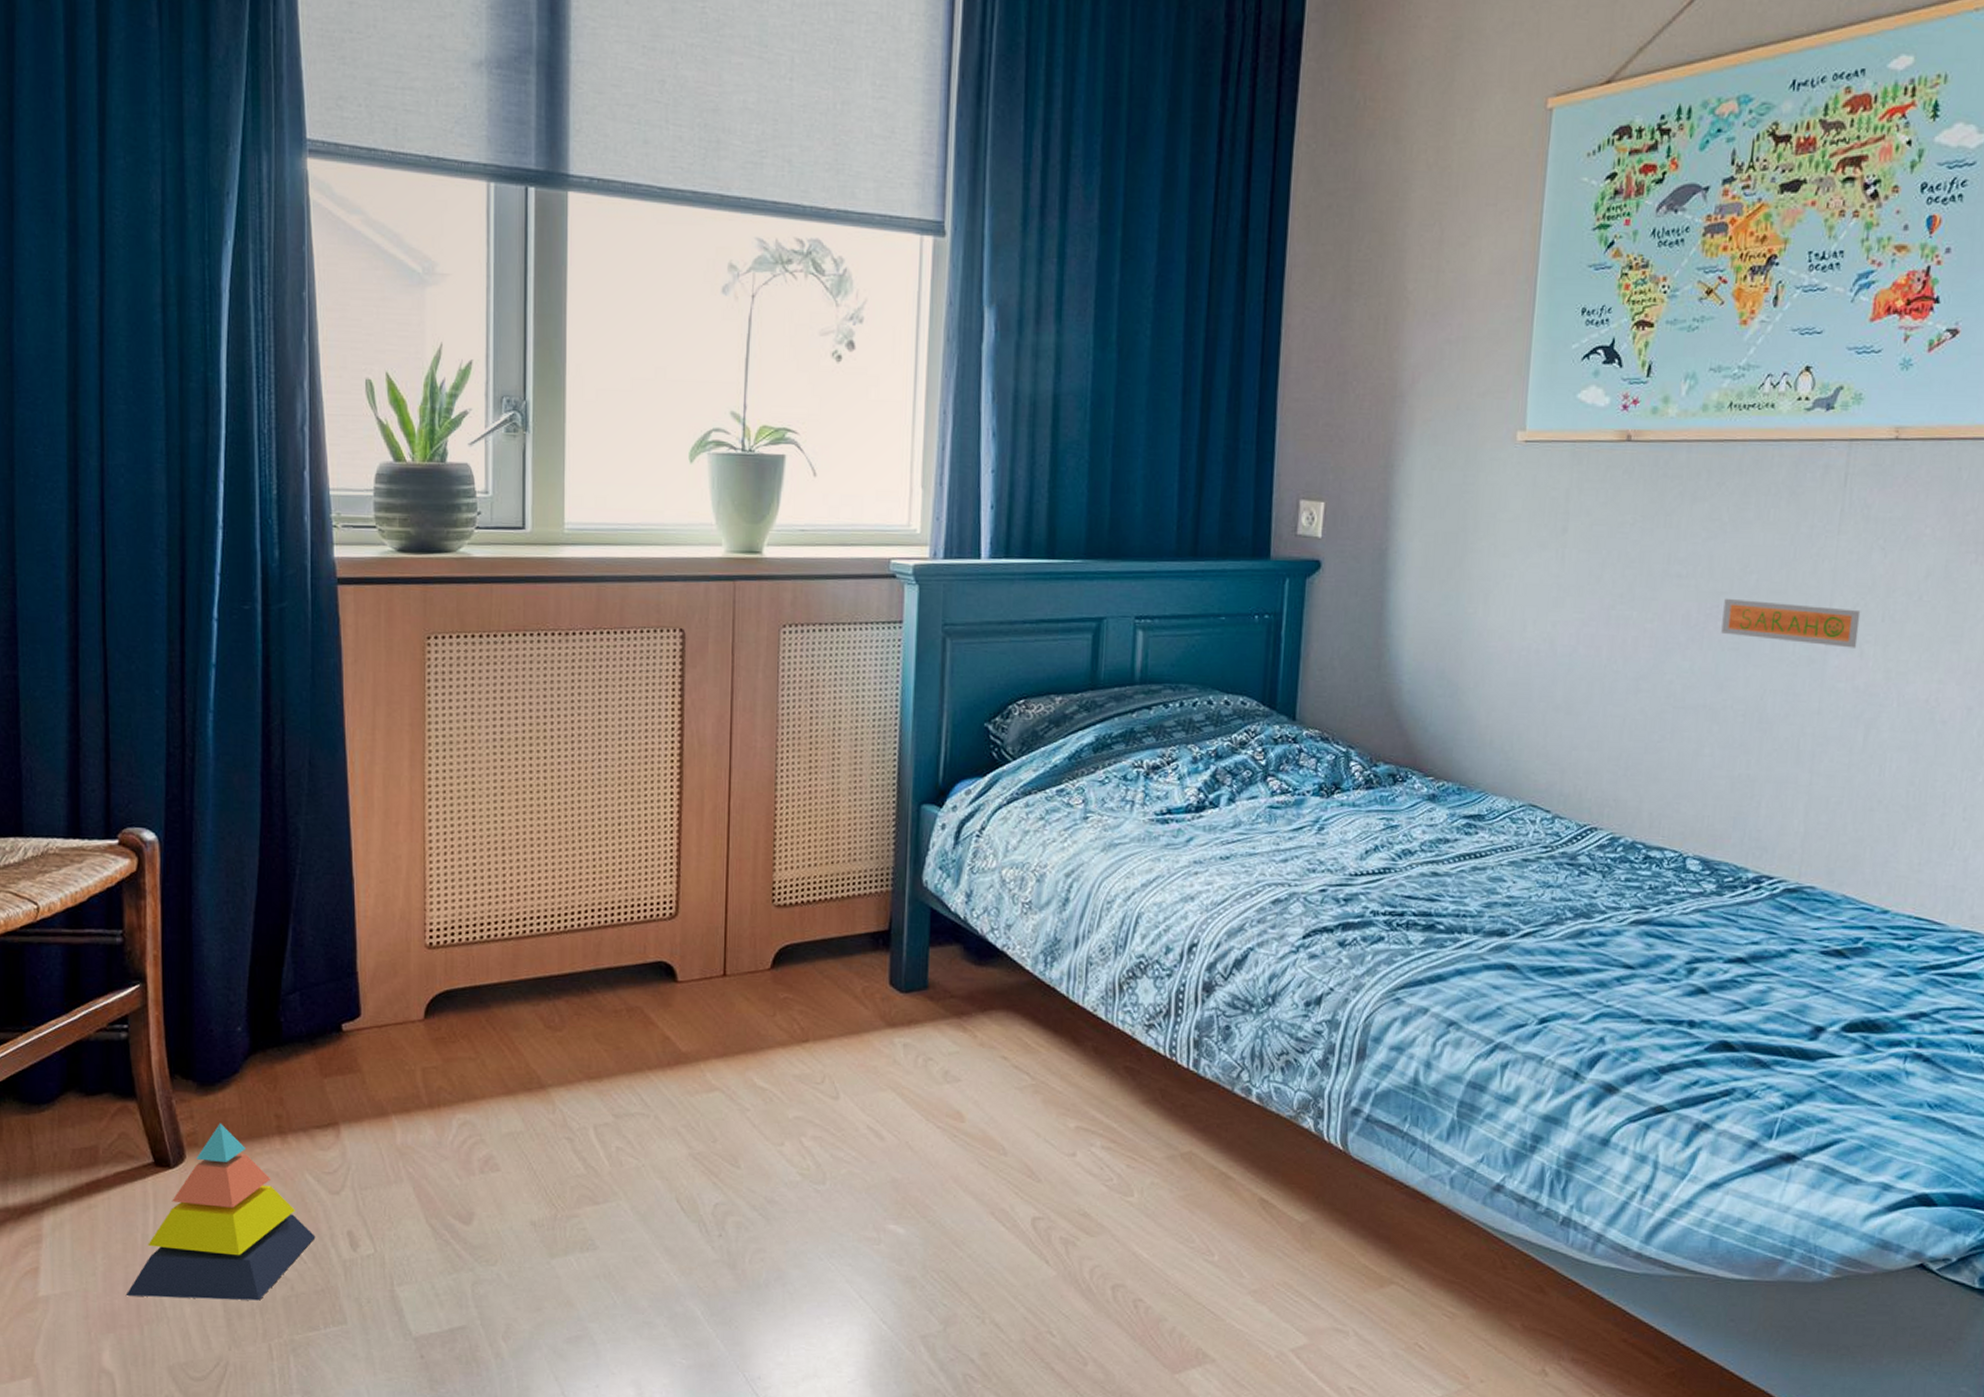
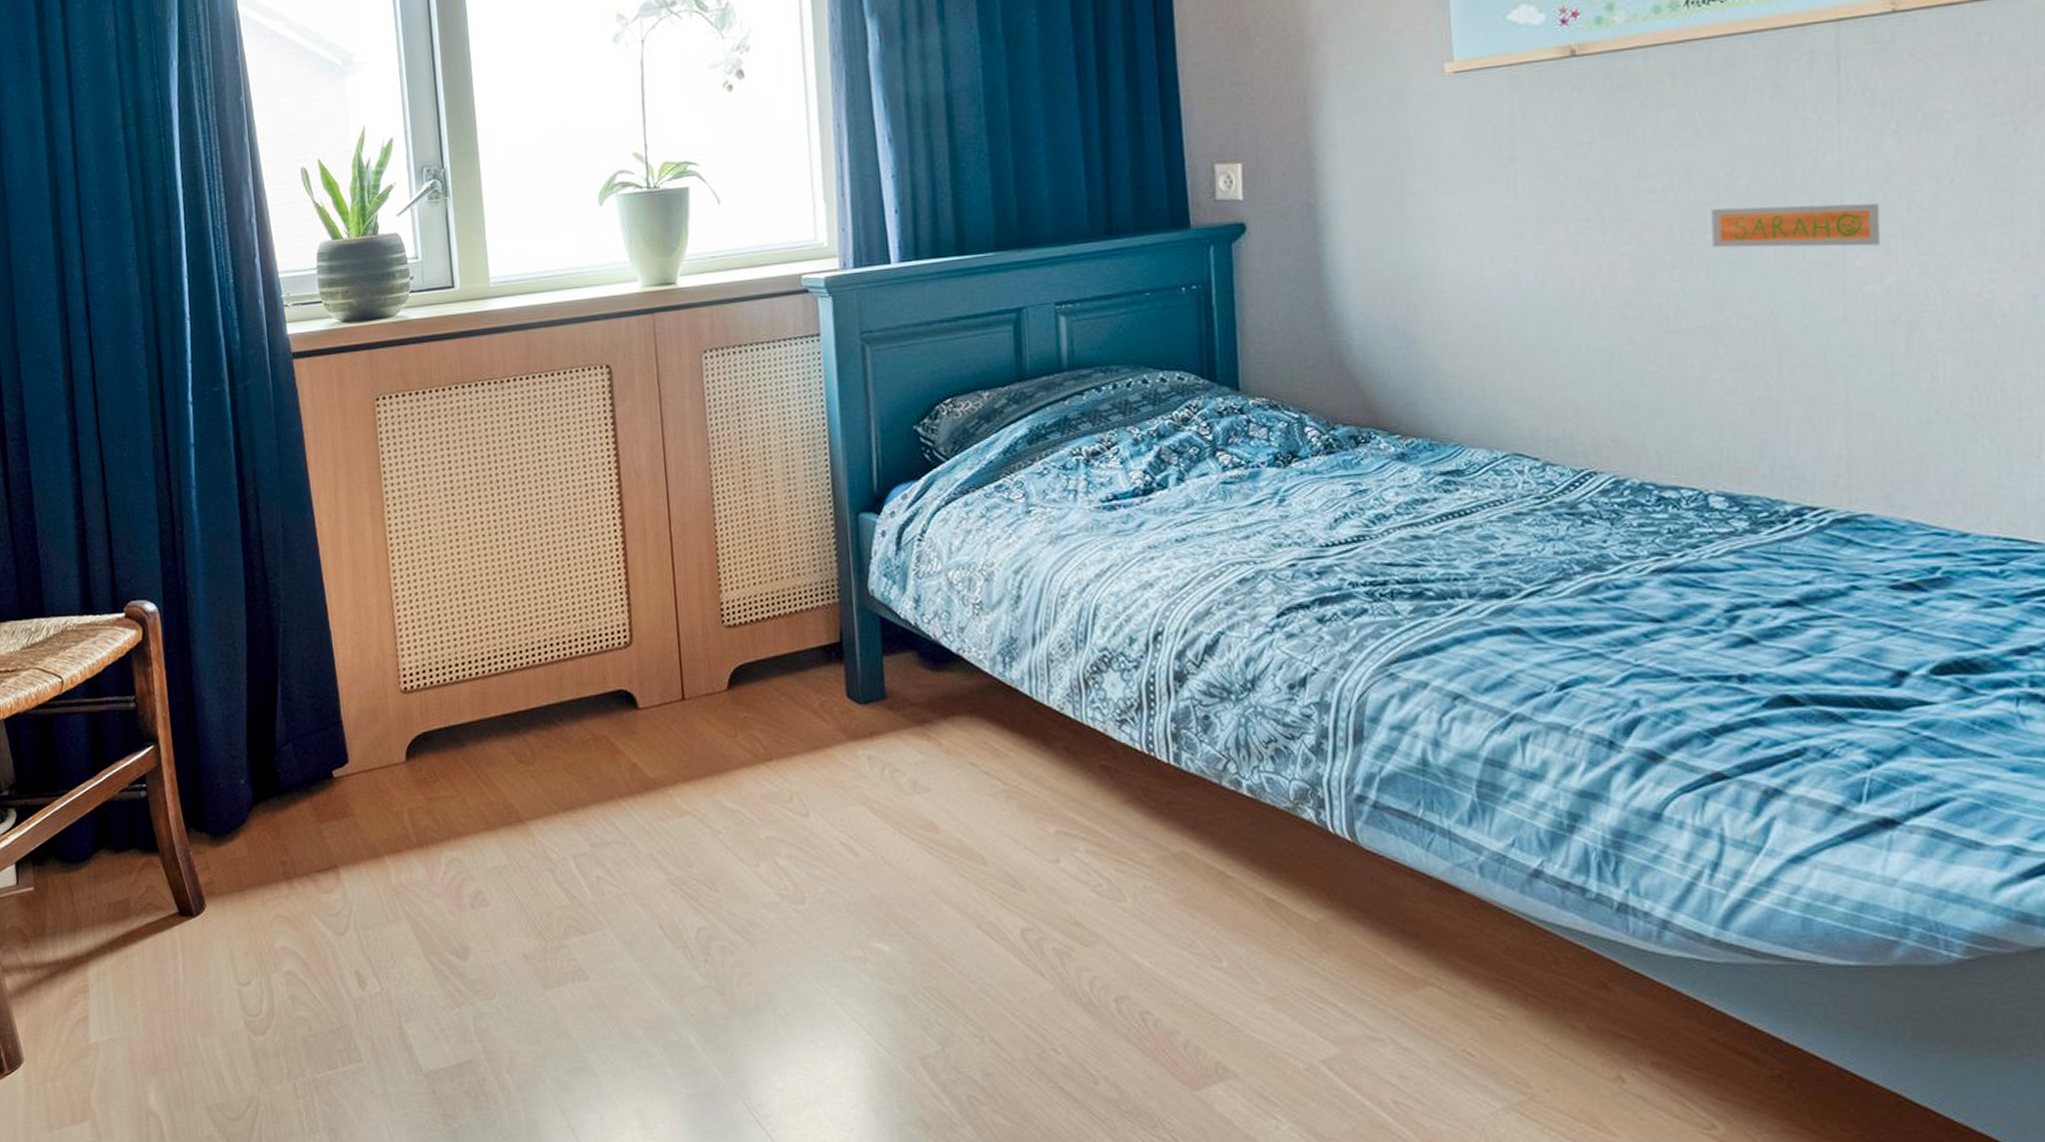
stacking toy: present [125,1123,316,1301] -> none [164,871,327,1041]

